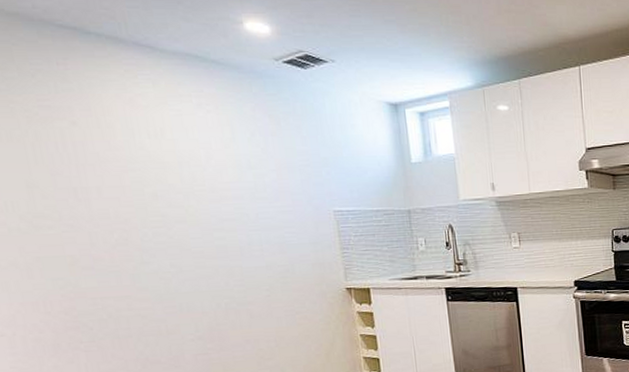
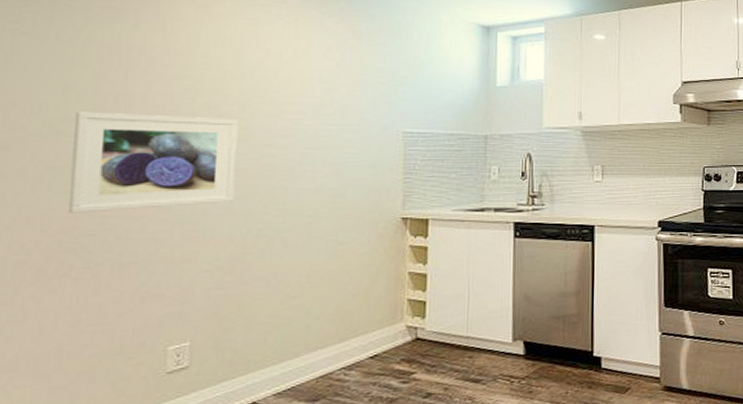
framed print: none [44,206,200,297] -> present [68,111,239,213]

